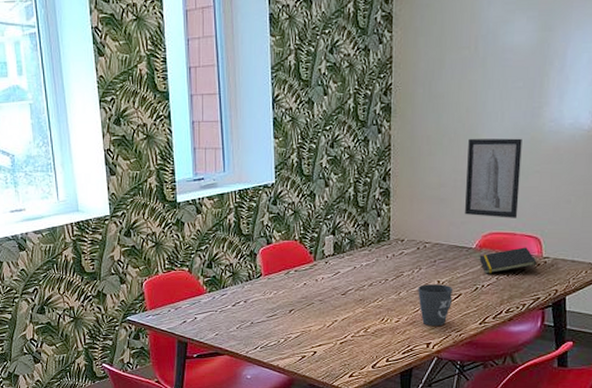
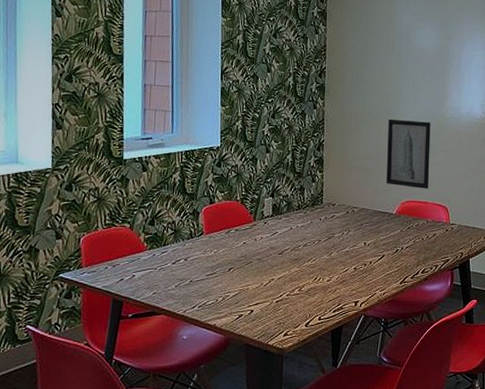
mug: present [418,284,454,327] -> none [347,246,378,286]
notepad: present [479,247,537,274] -> none [399,214,446,238]

